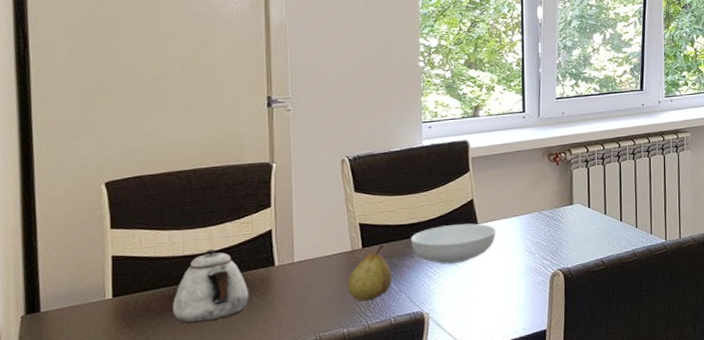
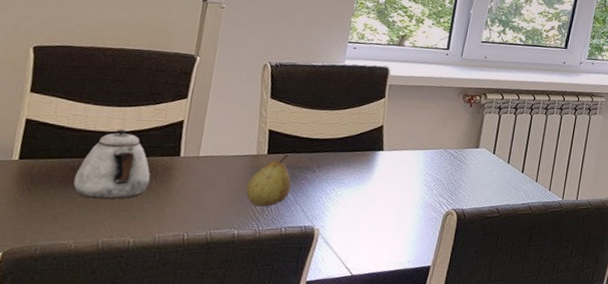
serving bowl: present [410,223,496,264] -> none [315,146,400,186]

